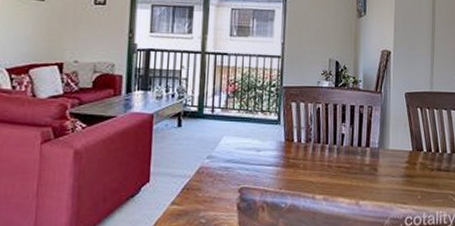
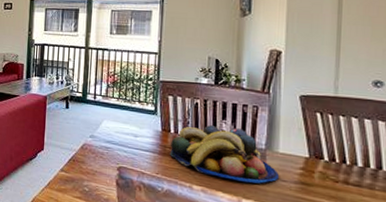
fruit bowl: none [292,130,389,183] -> present [169,125,279,184]

